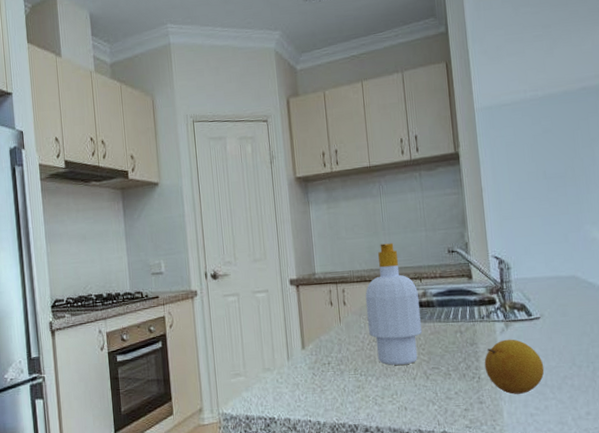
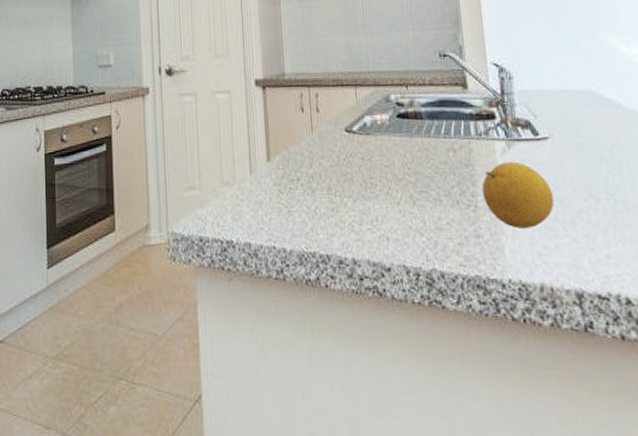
soap bottle: present [365,243,423,365] -> none [341,43,409,186]

